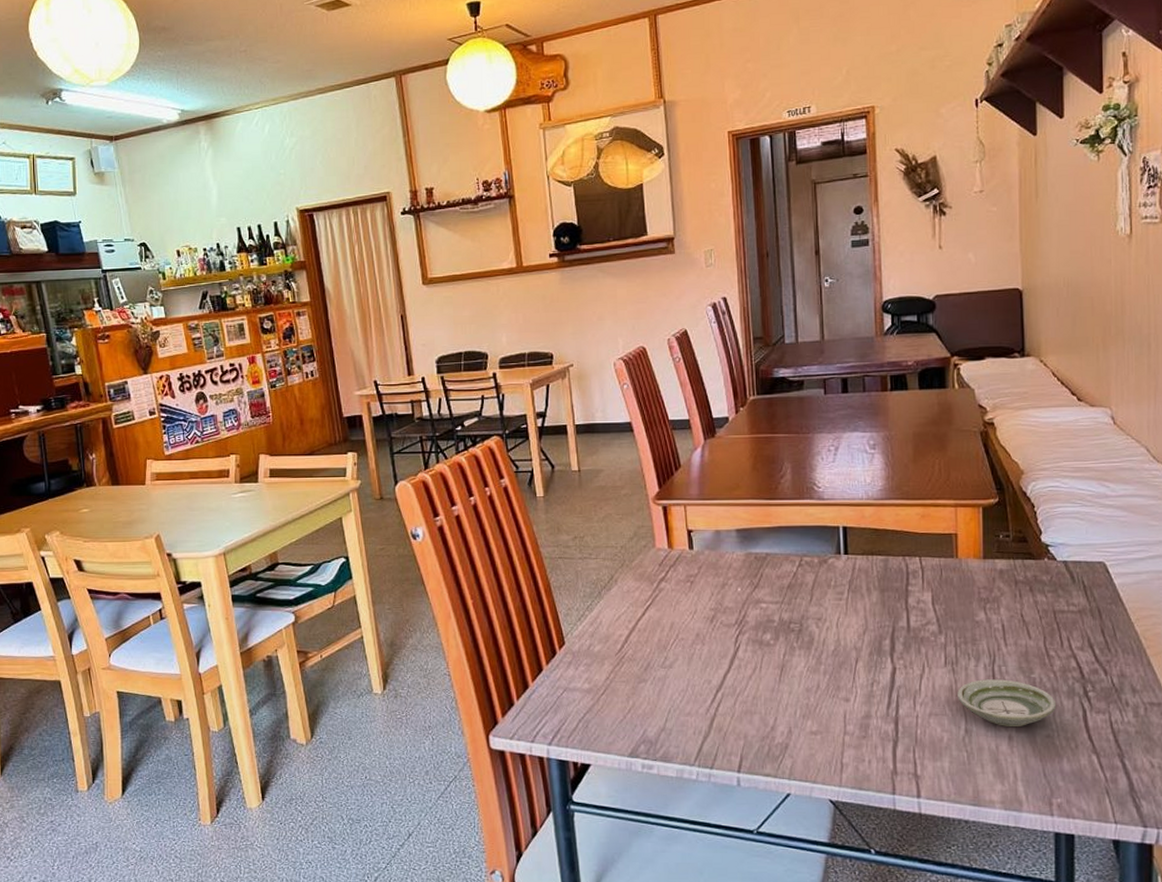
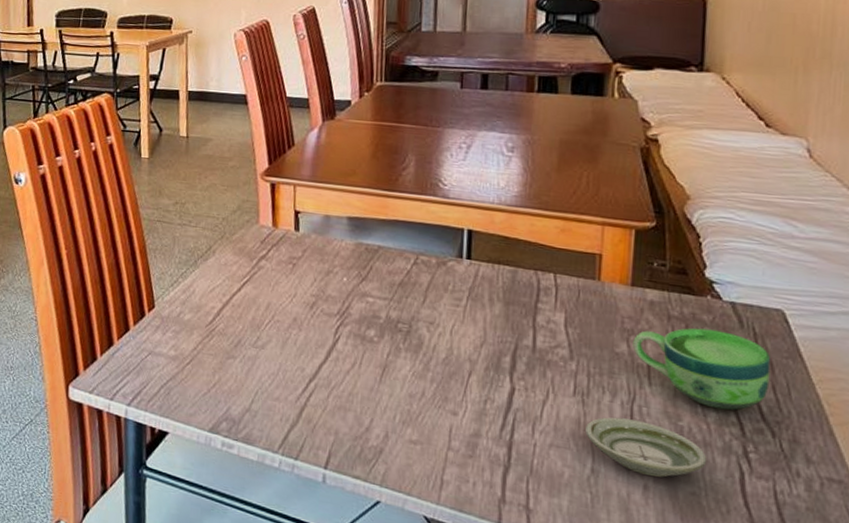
cup: none [989,588,1099,658] -> present [633,328,771,410]

